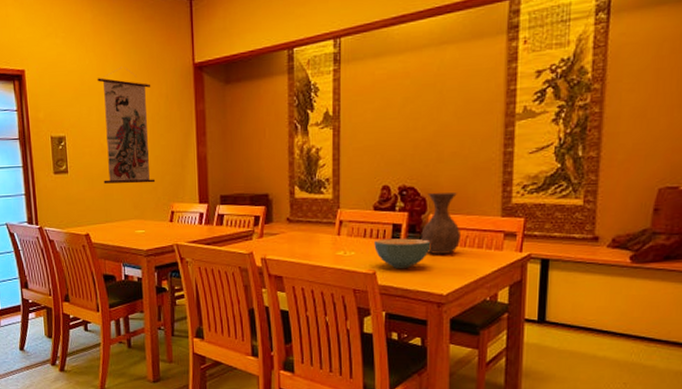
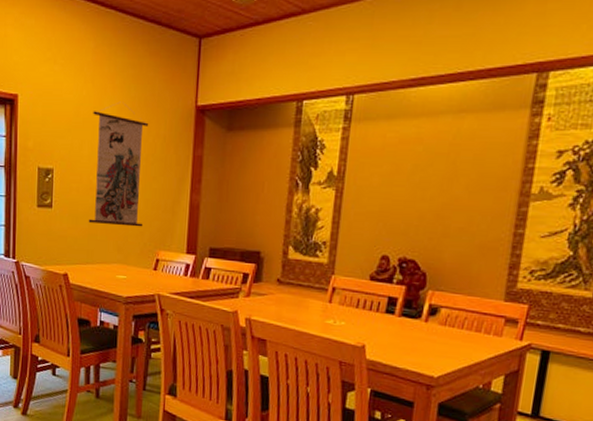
cereal bowl: present [374,238,431,269] -> none [366,311,427,346]
vase: present [421,193,460,254] -> none [416,269,460,335]

